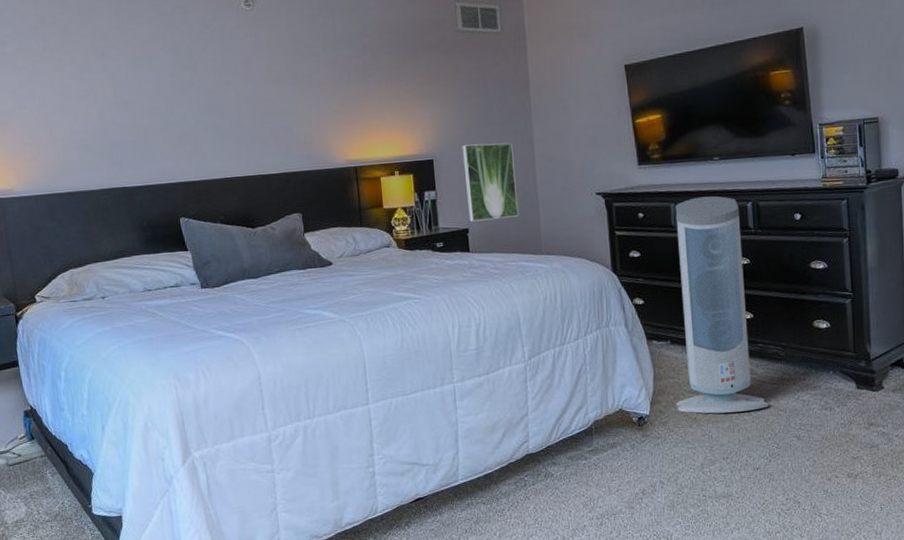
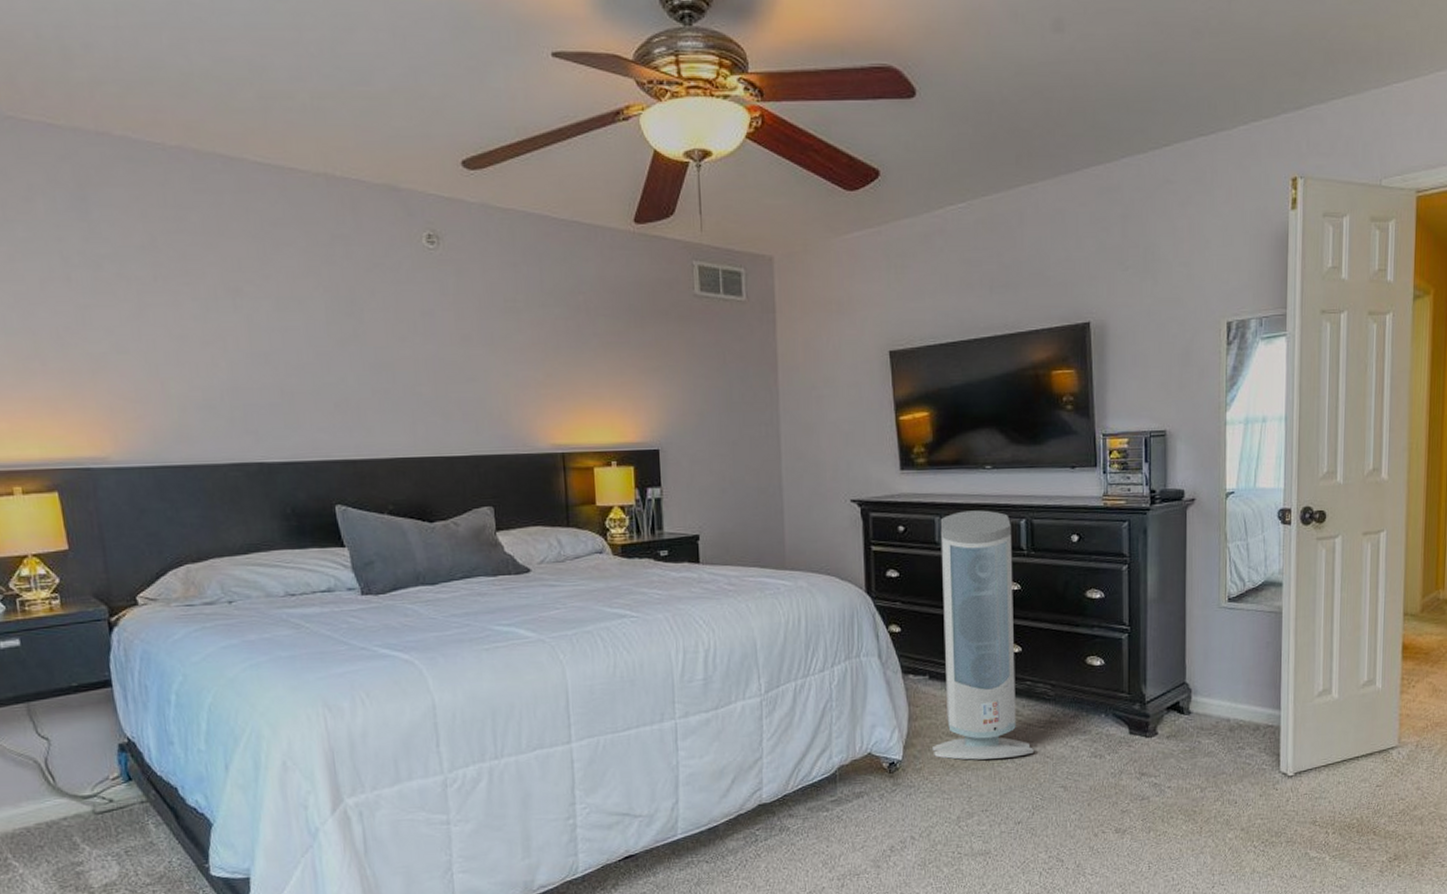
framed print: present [462,142,519,222] -> none [694,434,760,527]

